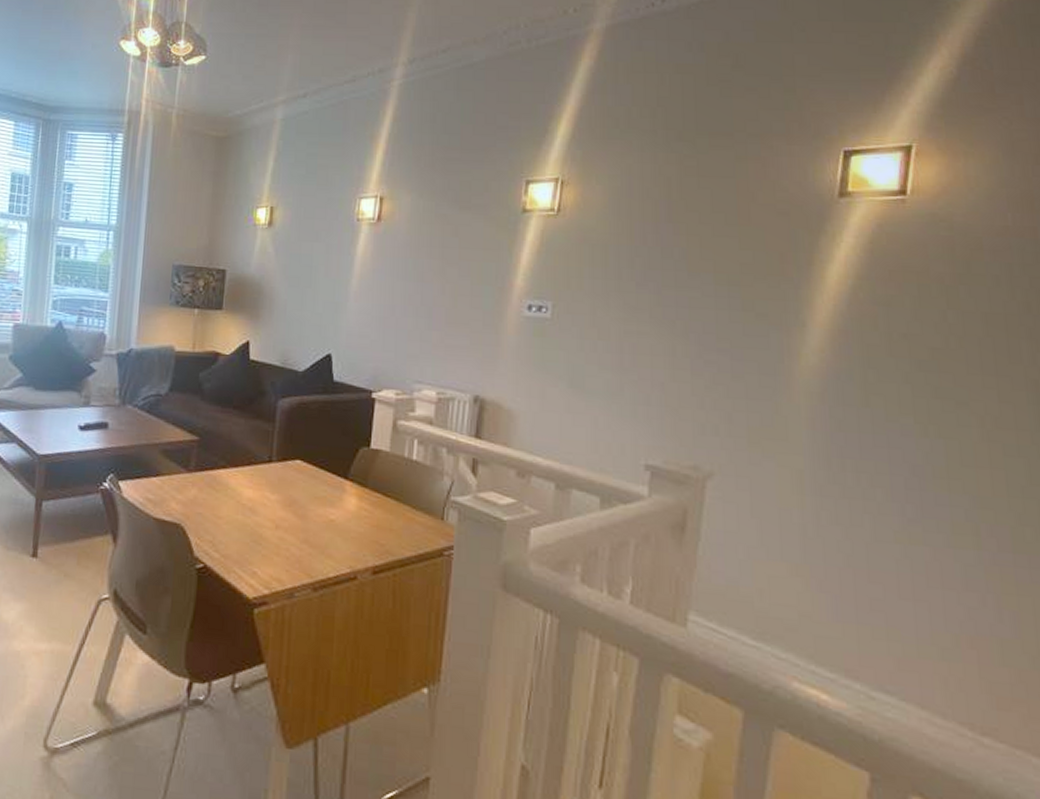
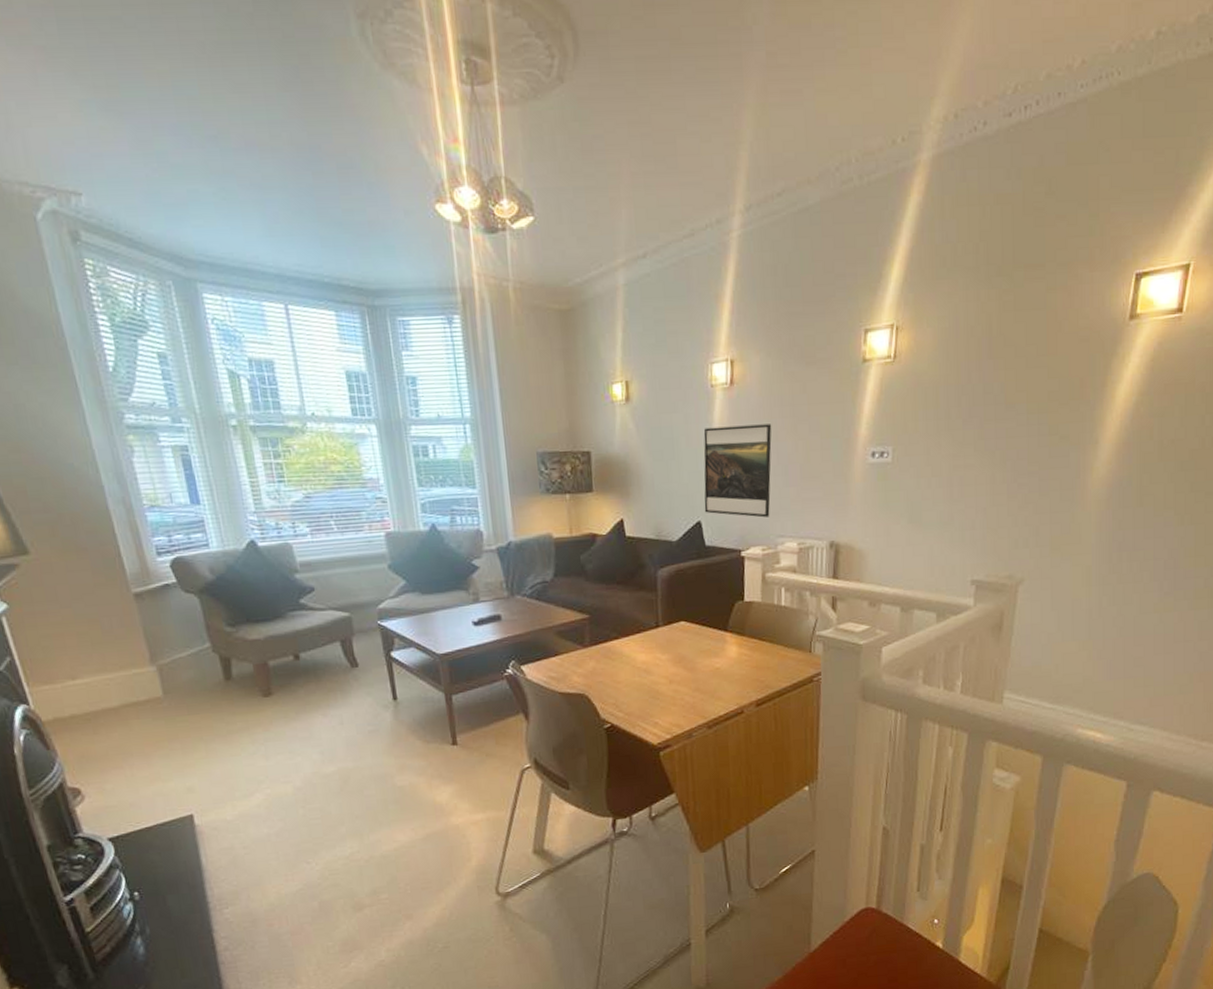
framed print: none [336,260,418,360] -> present [703,424,772,518]

